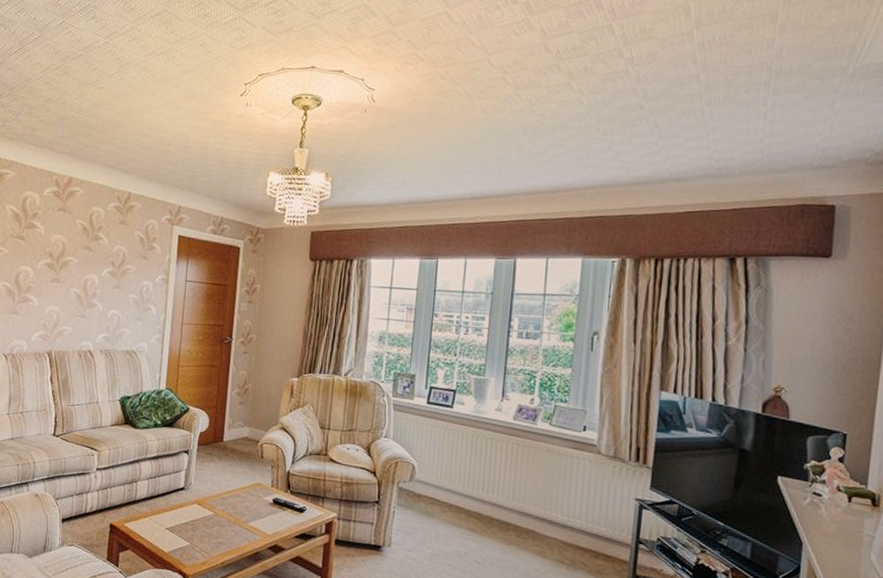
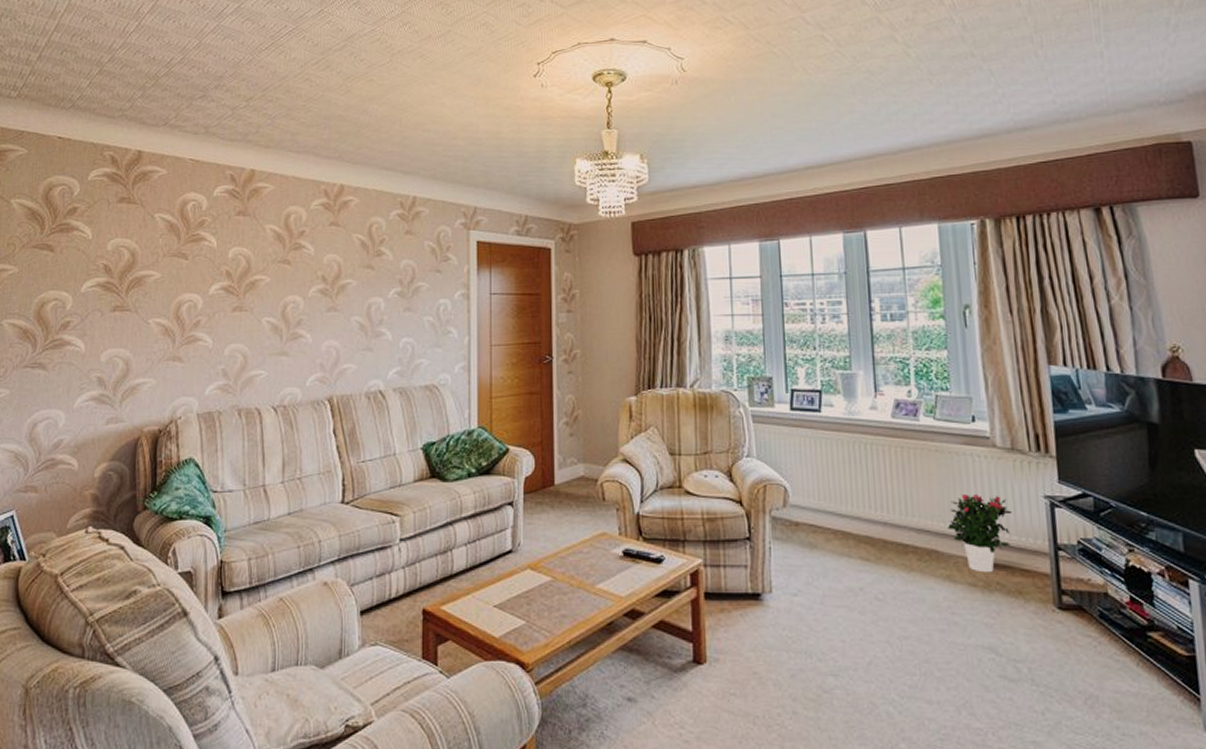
potted flower: none [547,489,605,554] -> present [948,495,1013,573]

